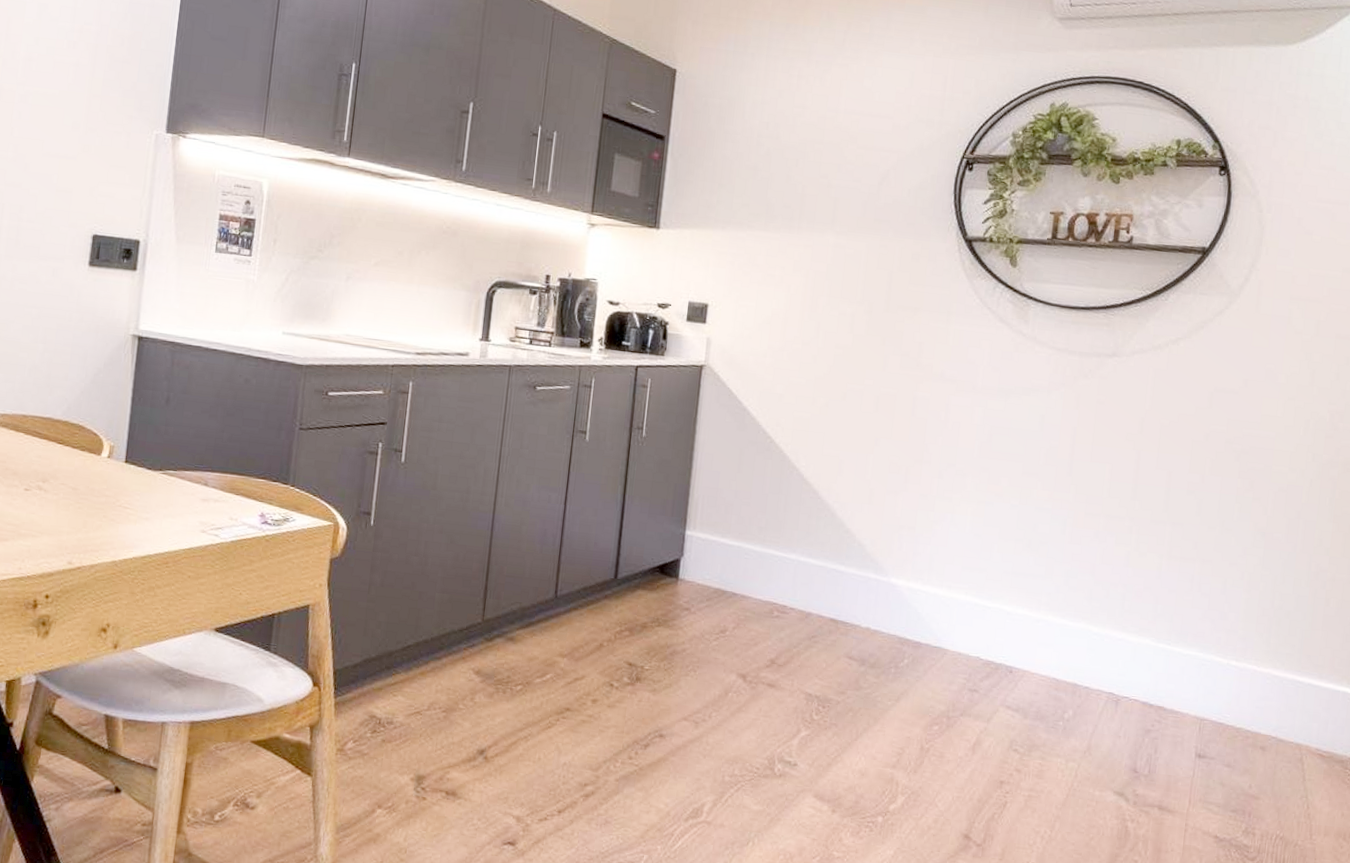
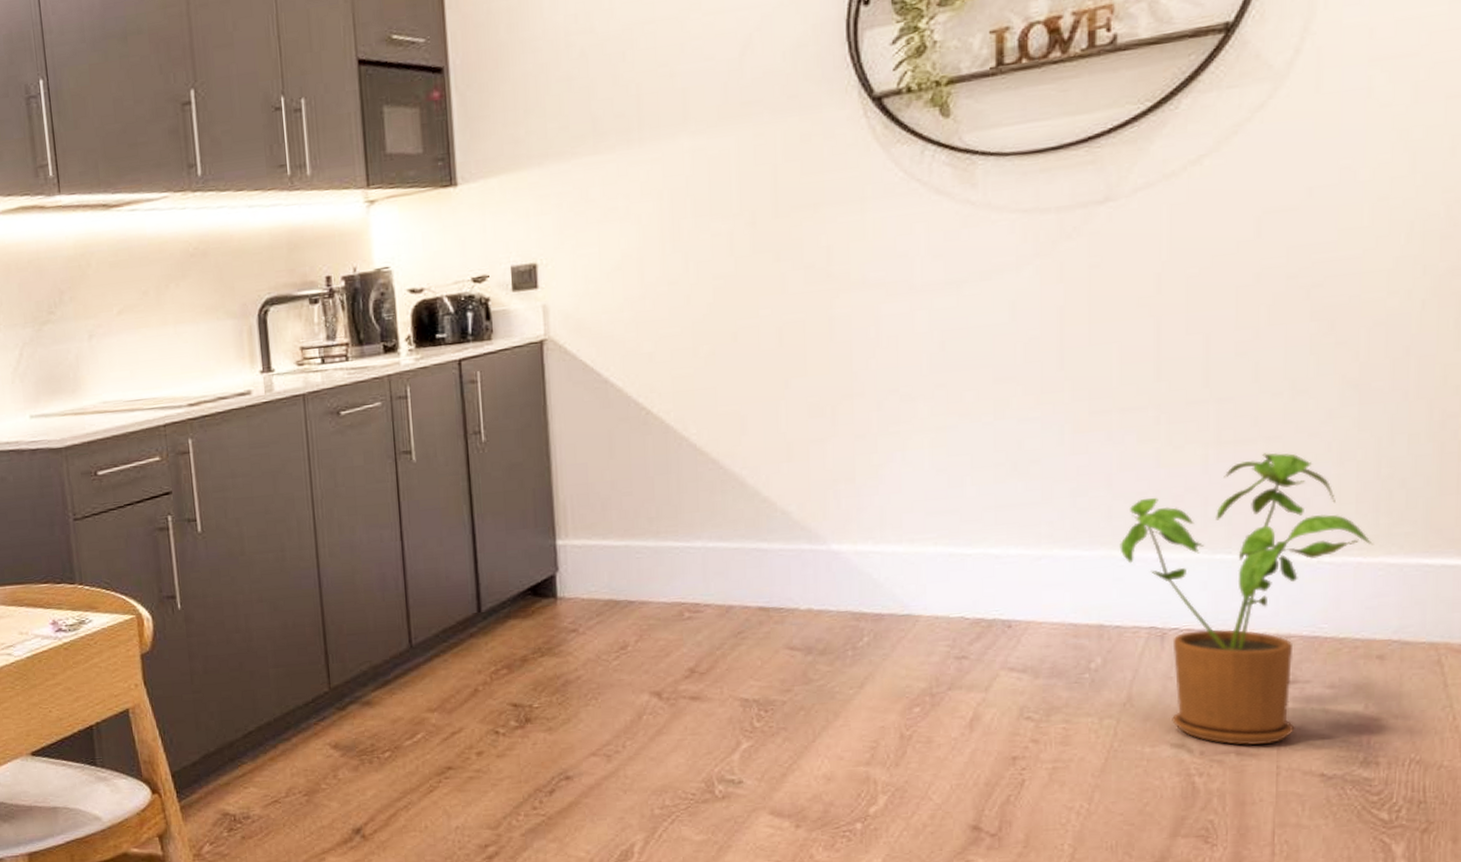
house plant: none [1095,571,1266,804] -> present [1120,453,1374,745]

